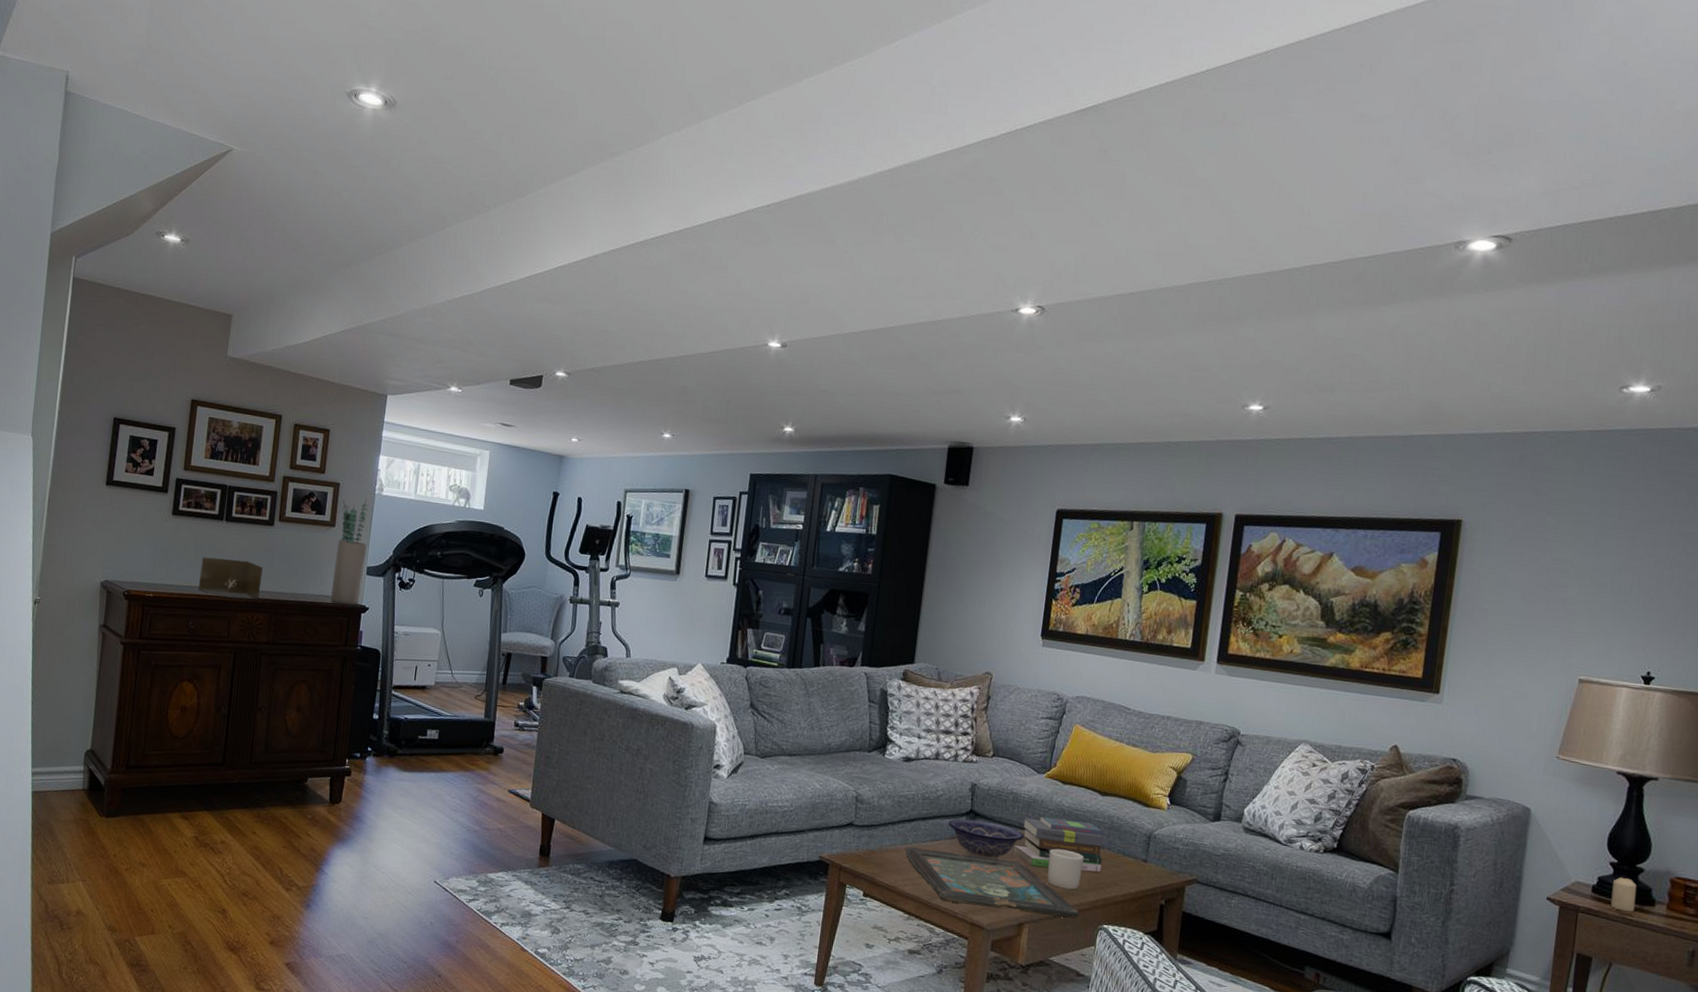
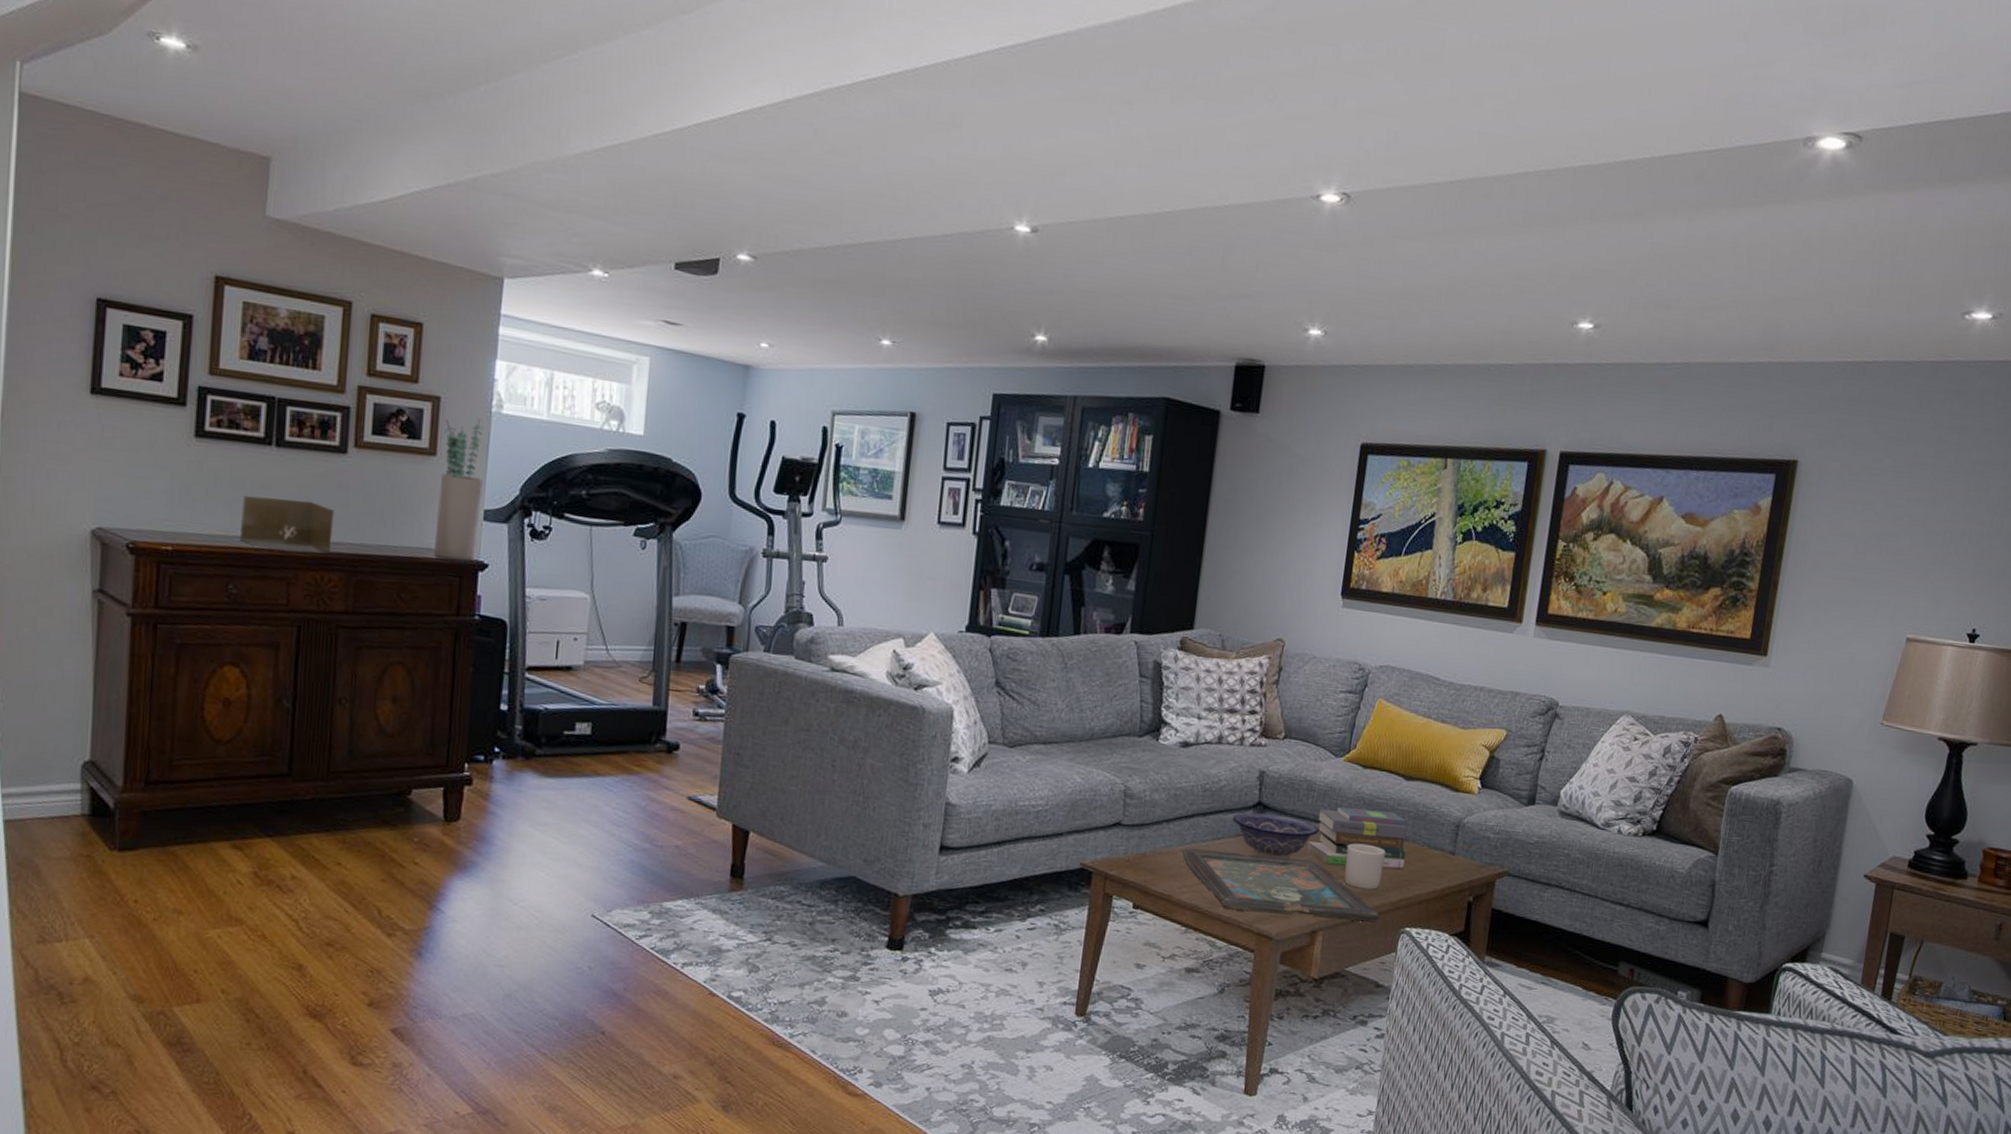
candle: present [1610,877,1637,913] -> none [1925,849,1951,887]

